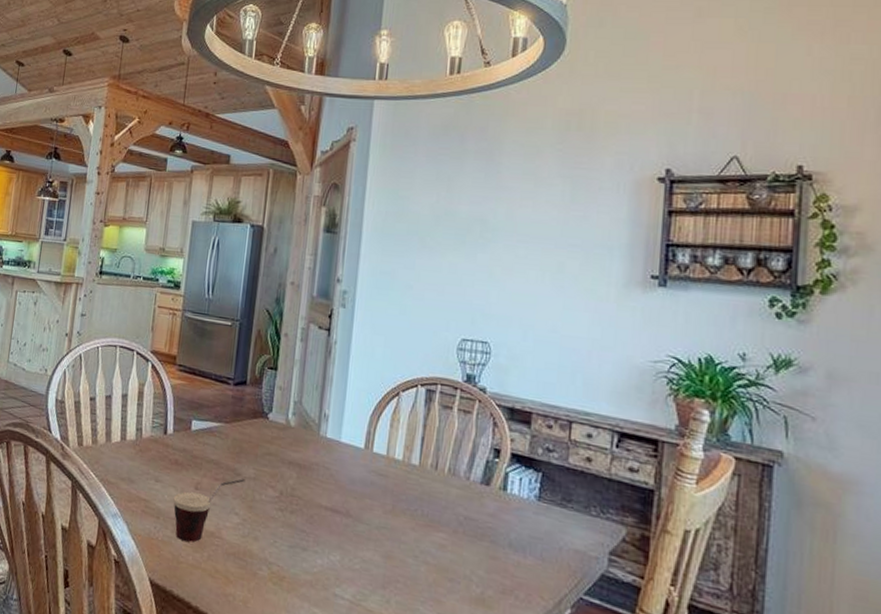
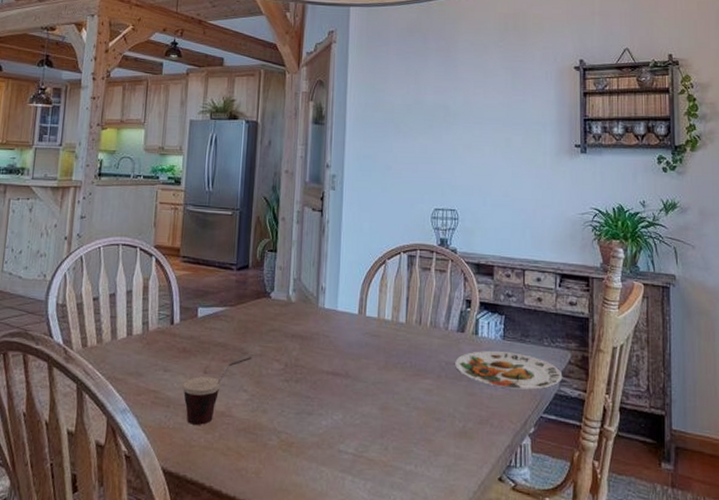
plate: none [476,509,614,566] -> present [455,351,563,390]

